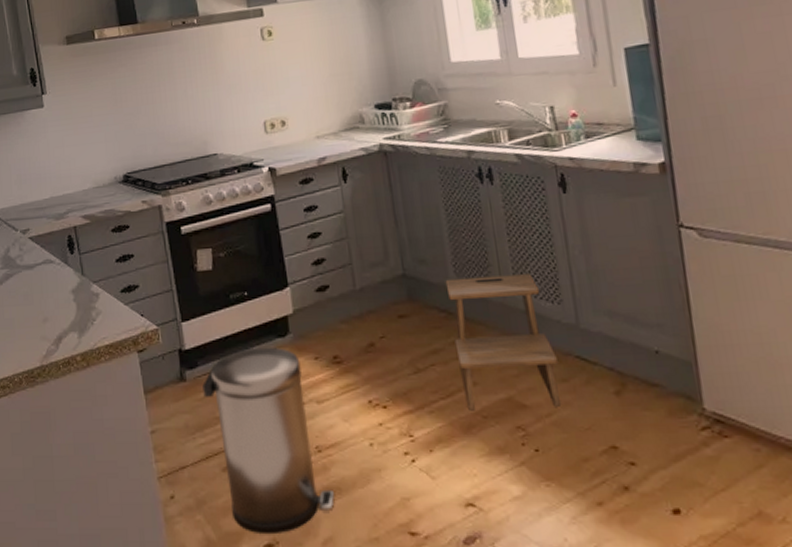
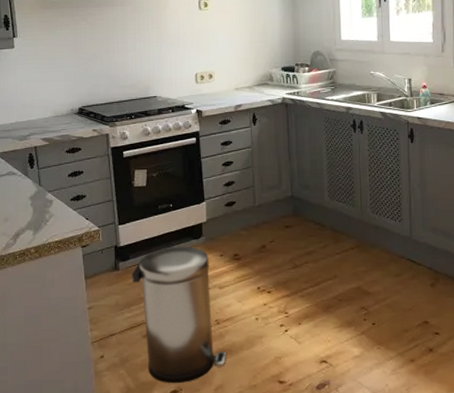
step stool: present [445,274,560,411] -> none [321,199,394,296]

